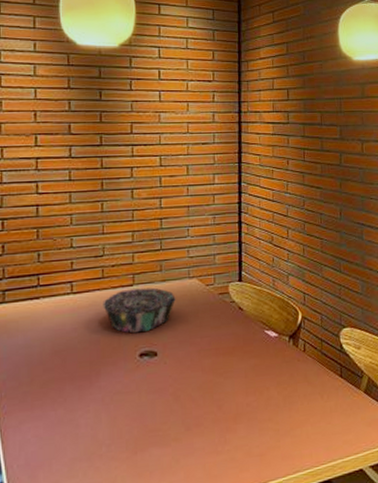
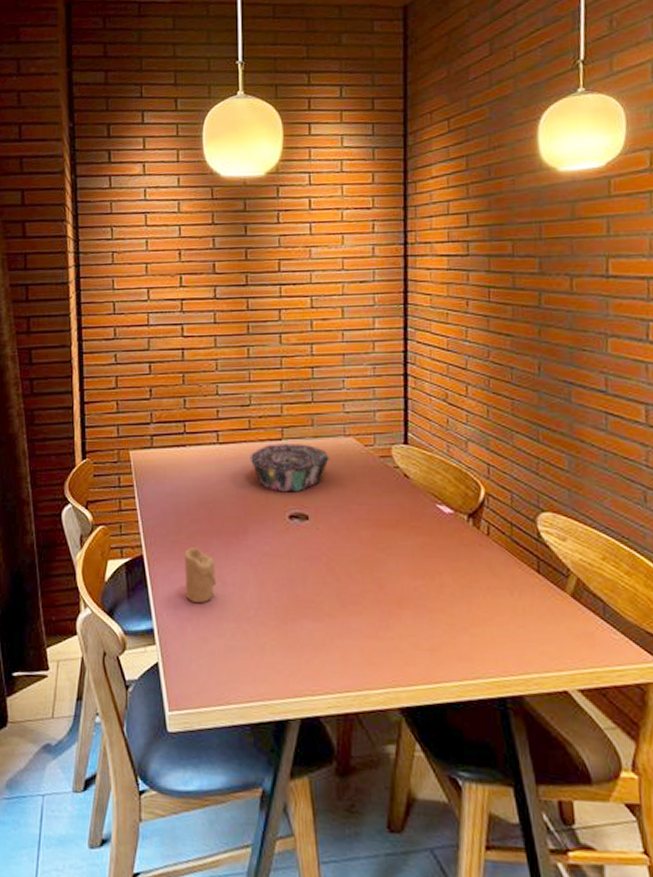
candle: none [37,395,70,450] -> present [184,548,217,604]

